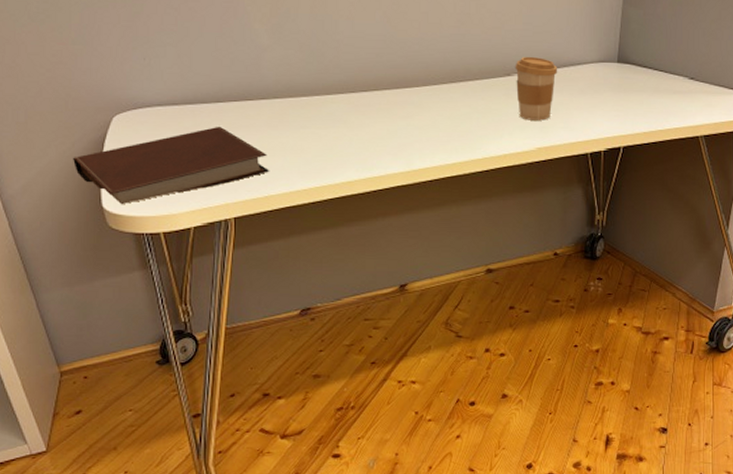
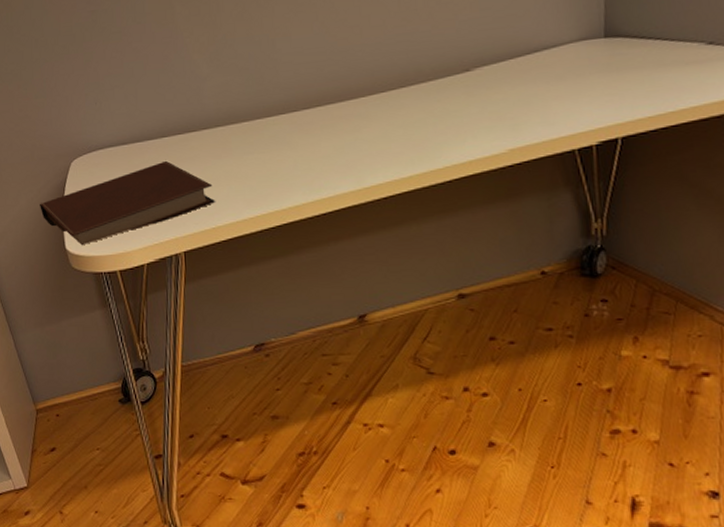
coffee cup: present [515,56,558,121] -> none [474,45,528,119]

